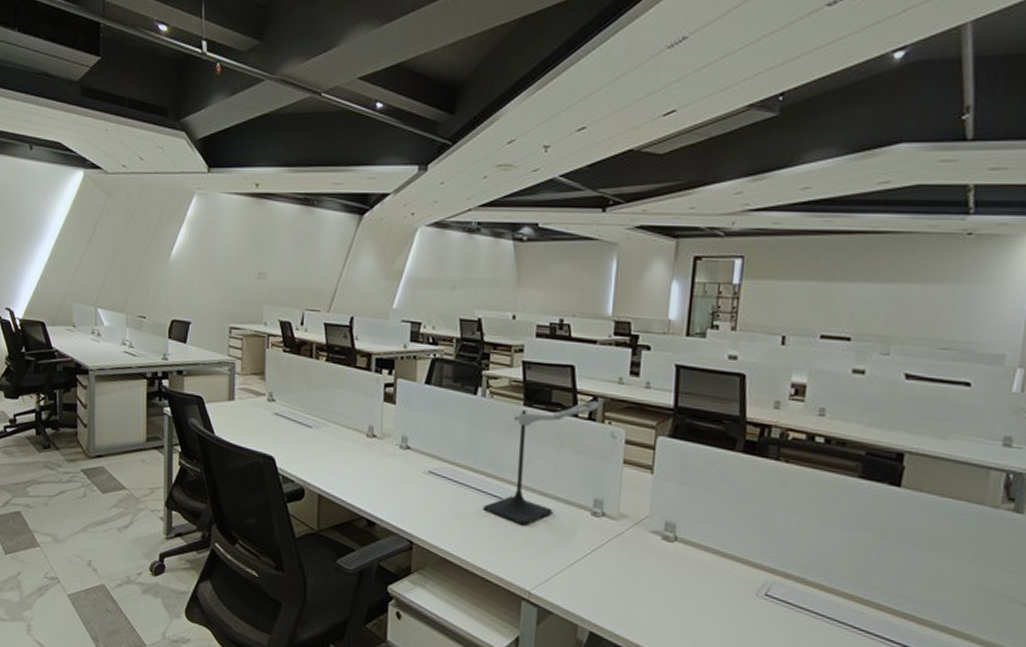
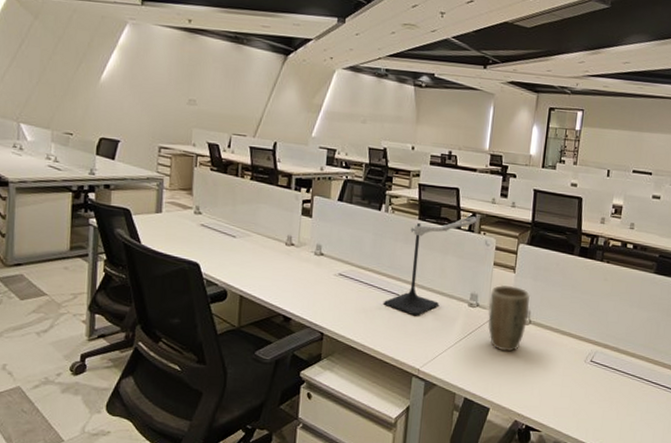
plant pot: none [618,488,676,576] -> present [488,284,531,352]

